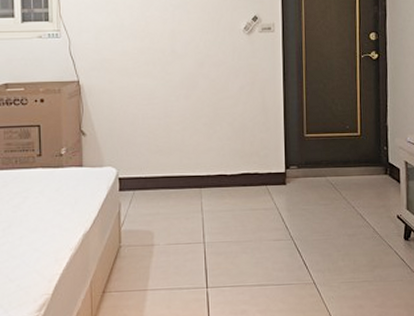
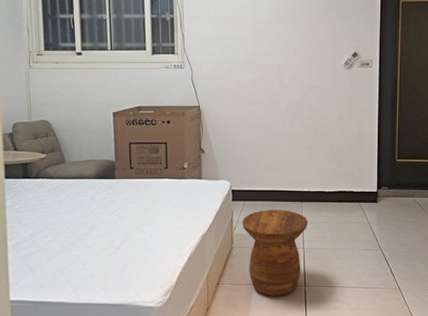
side table: none [131,198,209,303] -> present [241,210,308,296]

